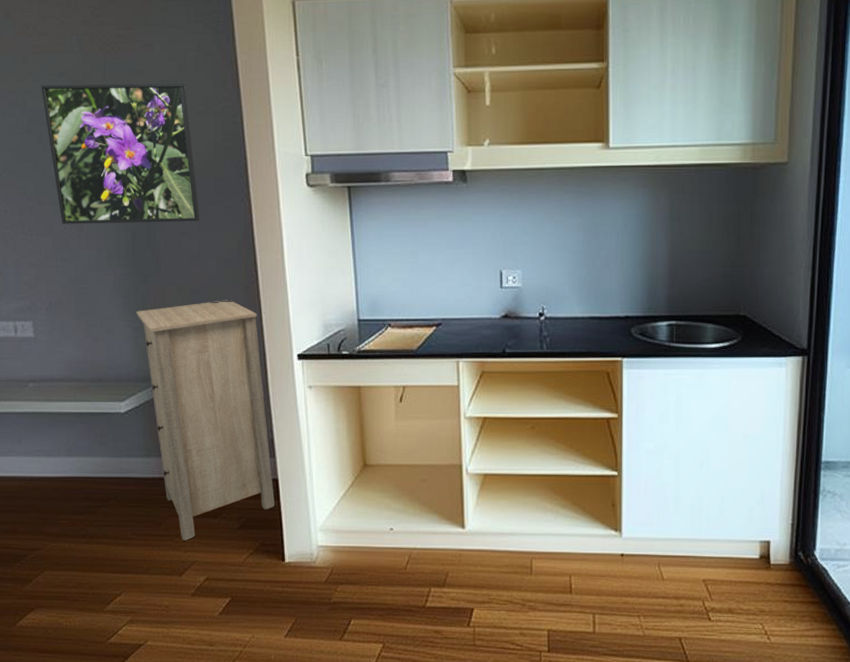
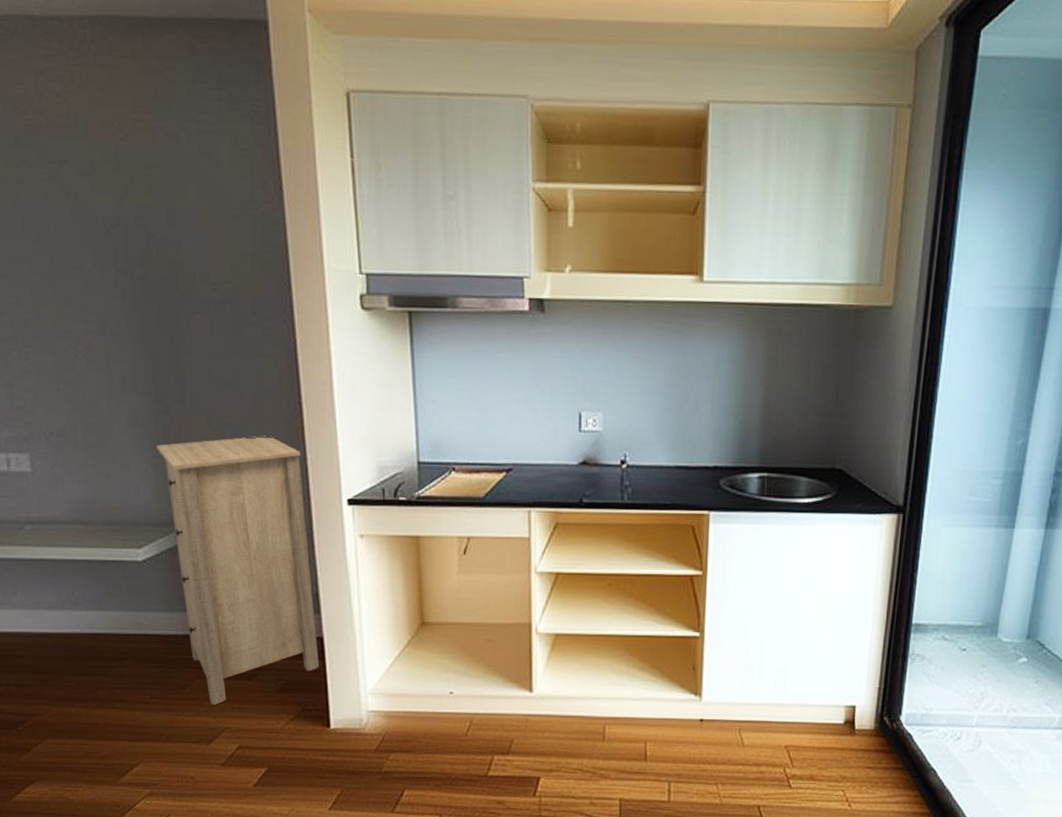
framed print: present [41,83,200,224] -> none [37,173,234,345]

